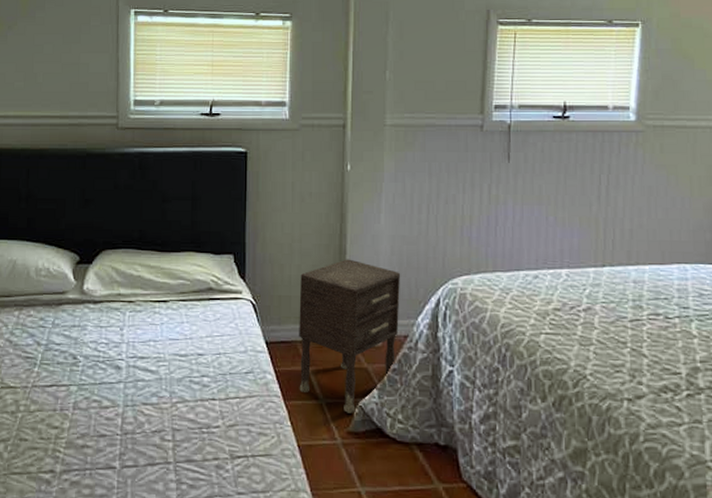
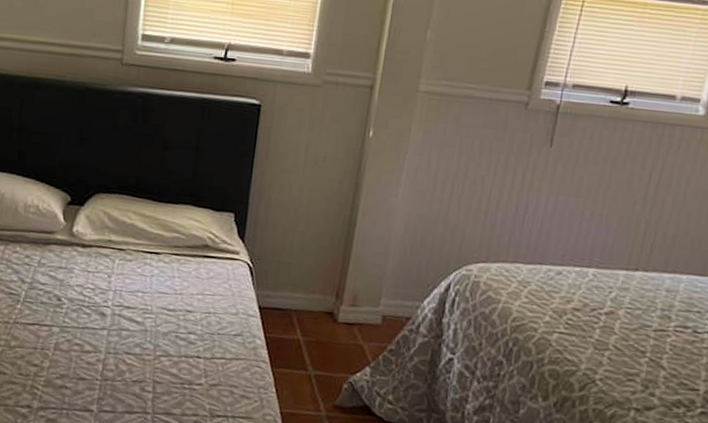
nightstand: present [299,259,401,413] -> none [288,231,412,388]

